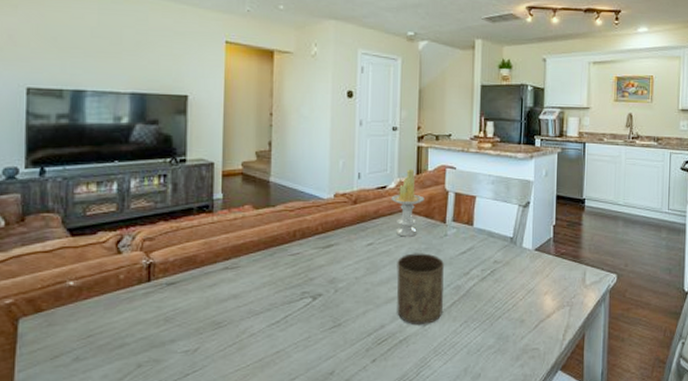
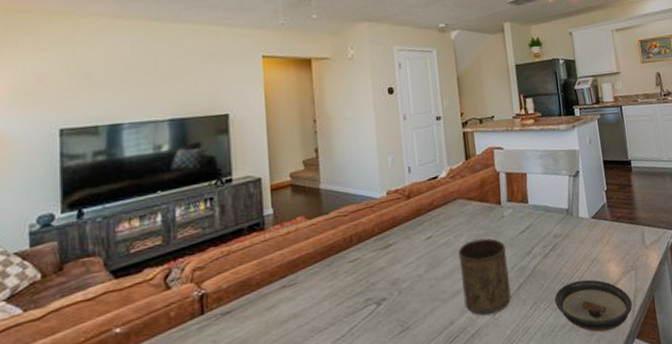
candle: present [391,169,425,237] -> none [443,155,477,225]
saucer: none [485,308,561,359] -> present [554,279,632,332]

